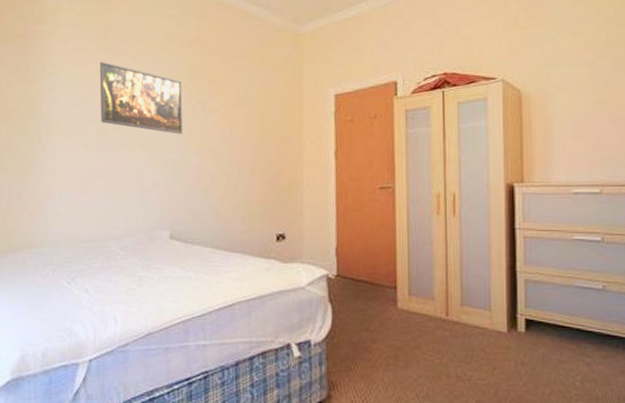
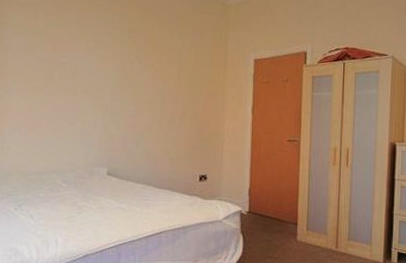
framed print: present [99,61,182,134] -> none [48,15,122,85]

